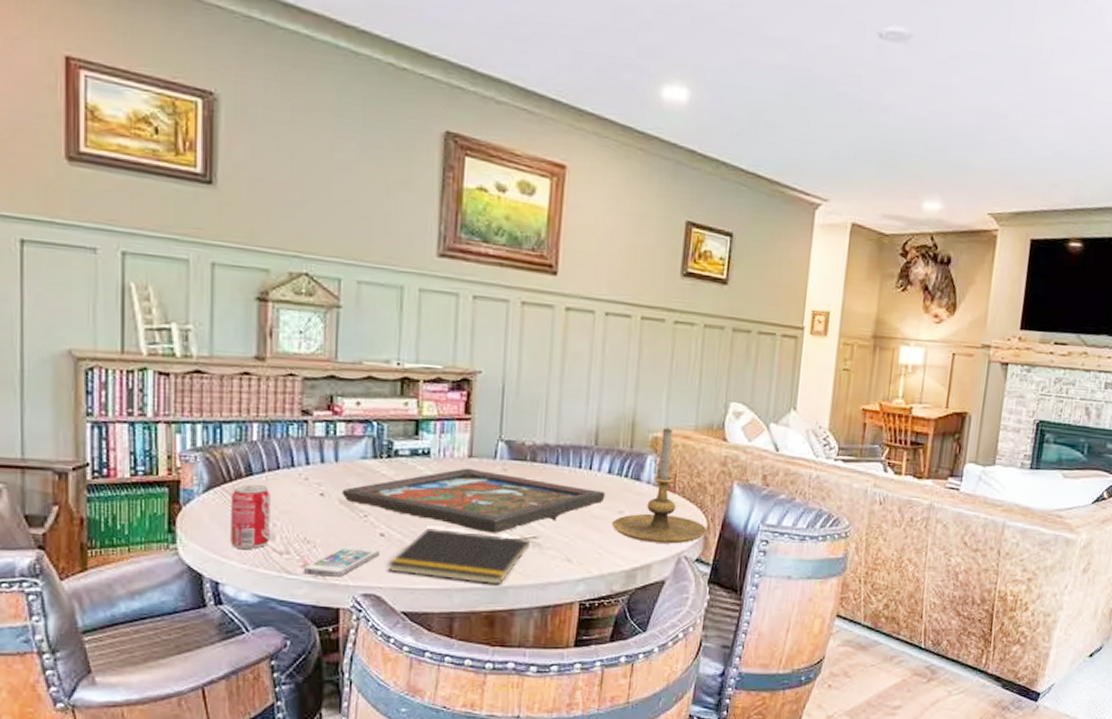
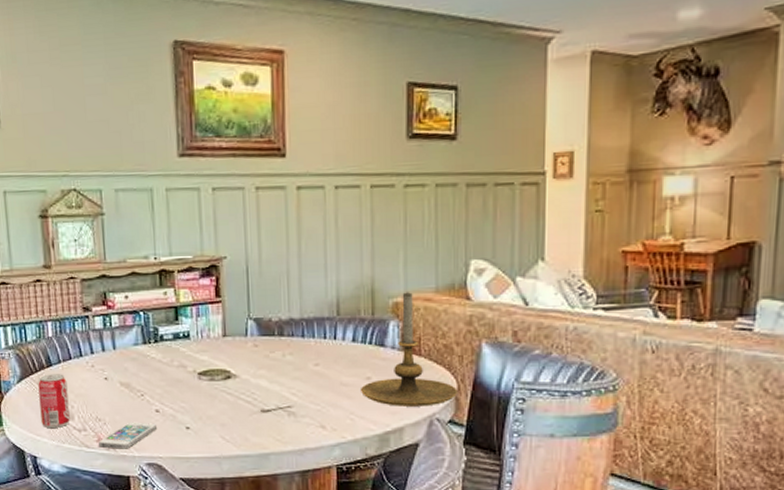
framed painting: present [341,468,605,533] -> none [121,346,352,405]
notepad: present [388,527,531,585] -> none [165,402,286,452]

